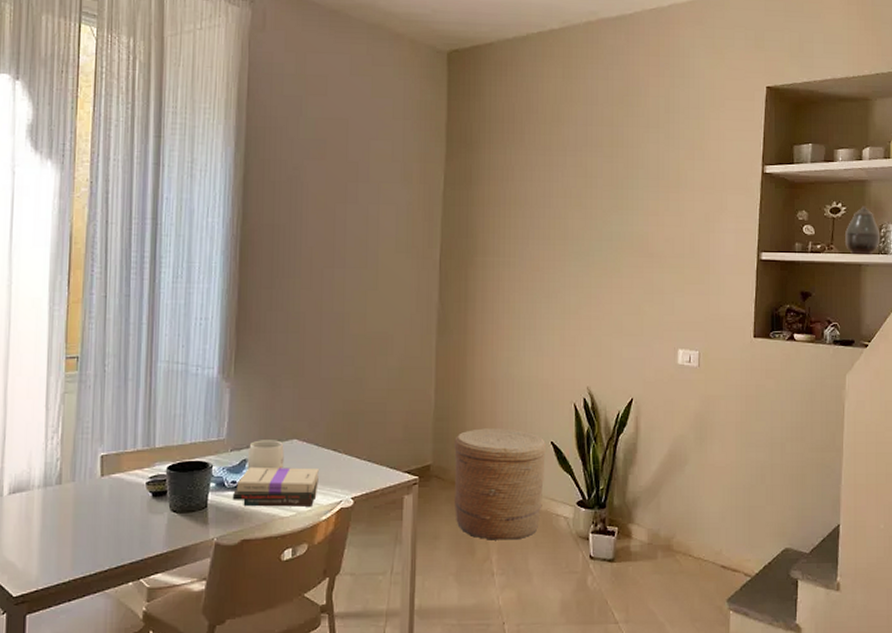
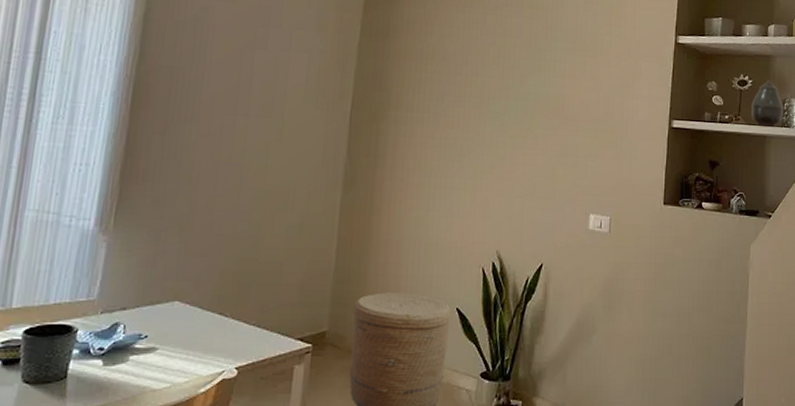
books: present [233,466,319,507] -> none [98,331,201,378]
mug: present [247,440,284,471] -> none [118,301,164,336]

